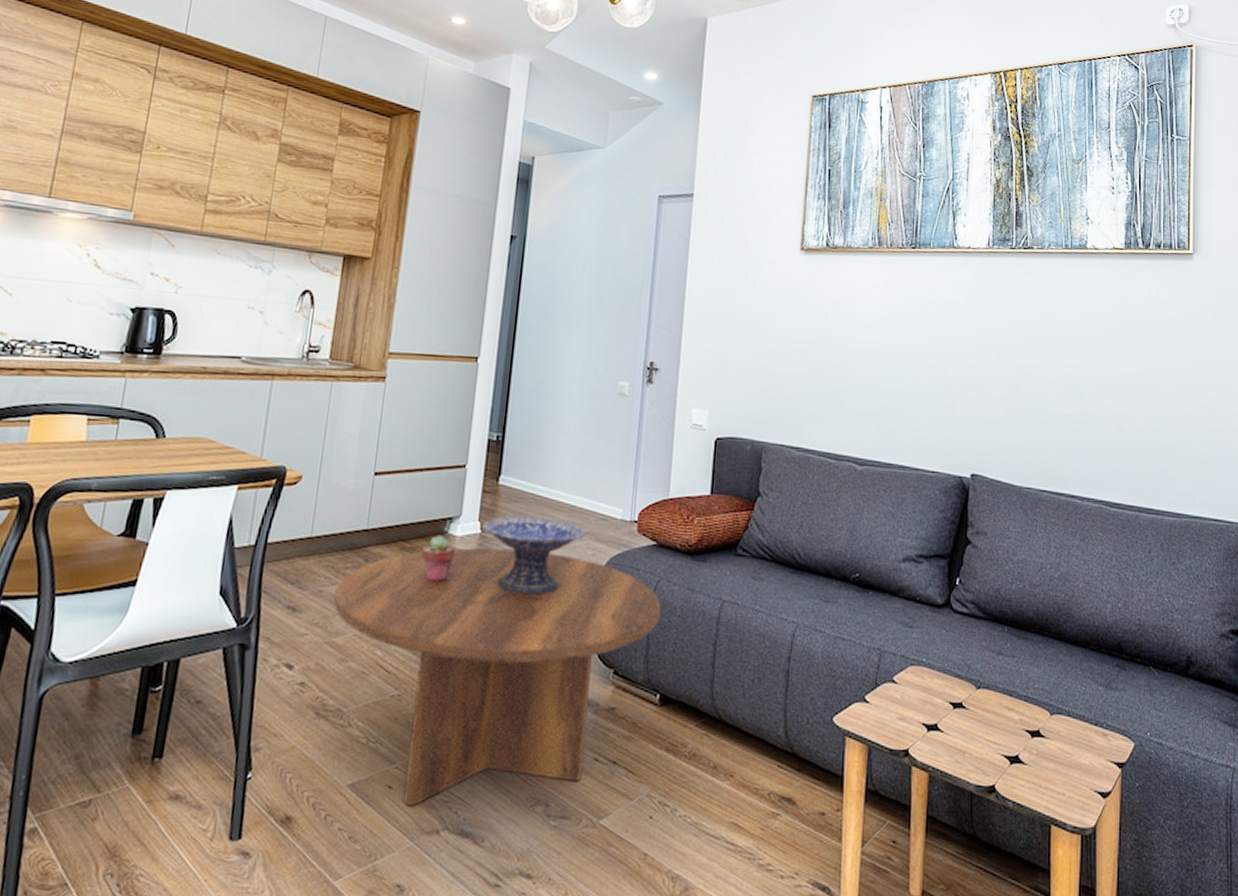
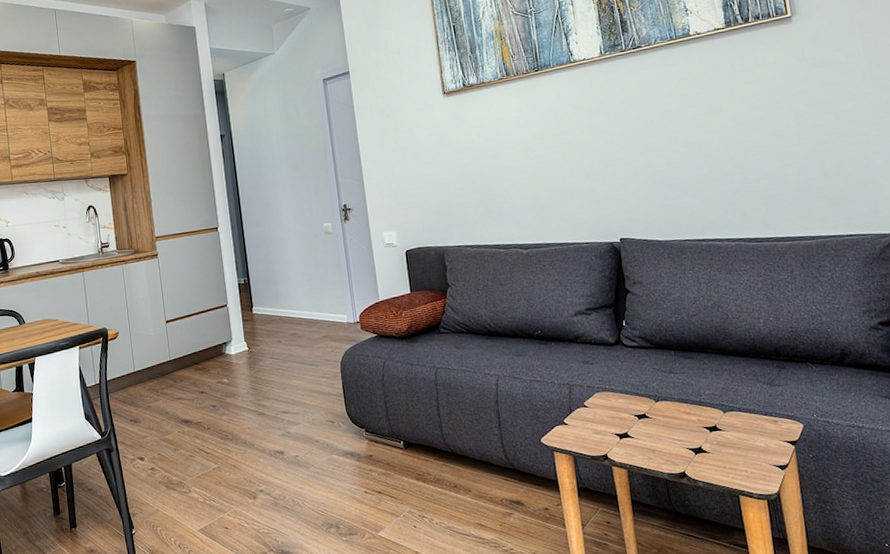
coffee table: present [333,547,661,807] -> none [158,355,392,539]
potted succulent: present [421,535,456,582] -> none [210,355,234,388]
decorative bowl: present [482,516,586,595] -> none [248,330,324,387]

